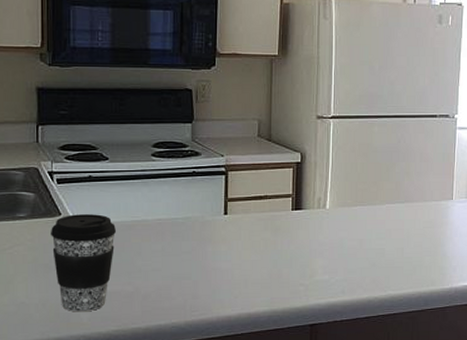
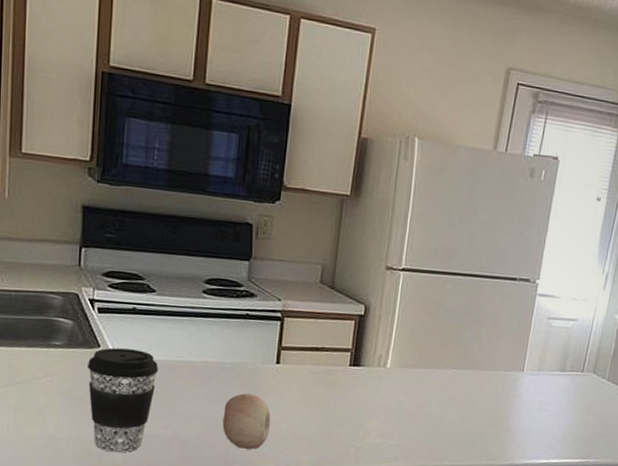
fruit: none [179,245,224,297] -> present [222,393,271,449]

